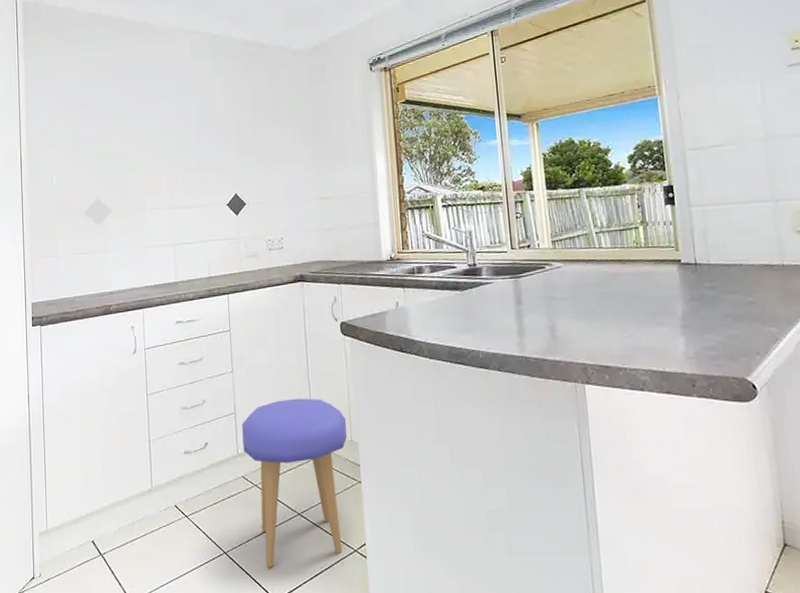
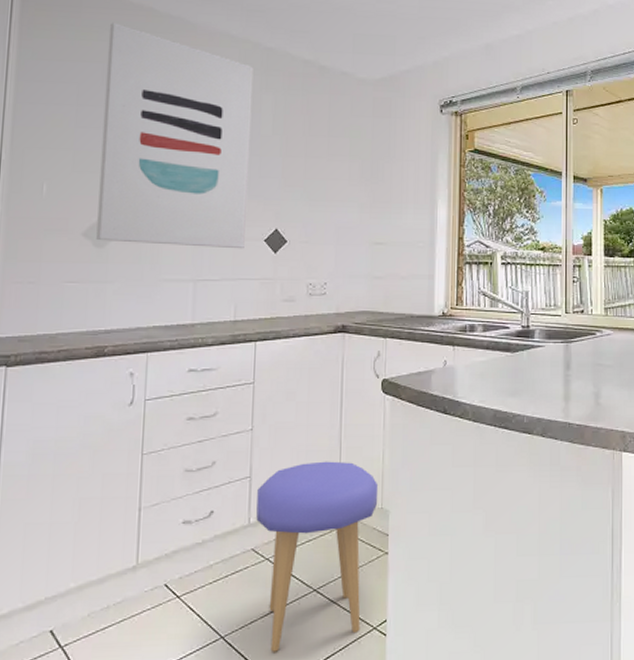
wall art: none [88,34,211,218] -> present [96,22,254,249]

